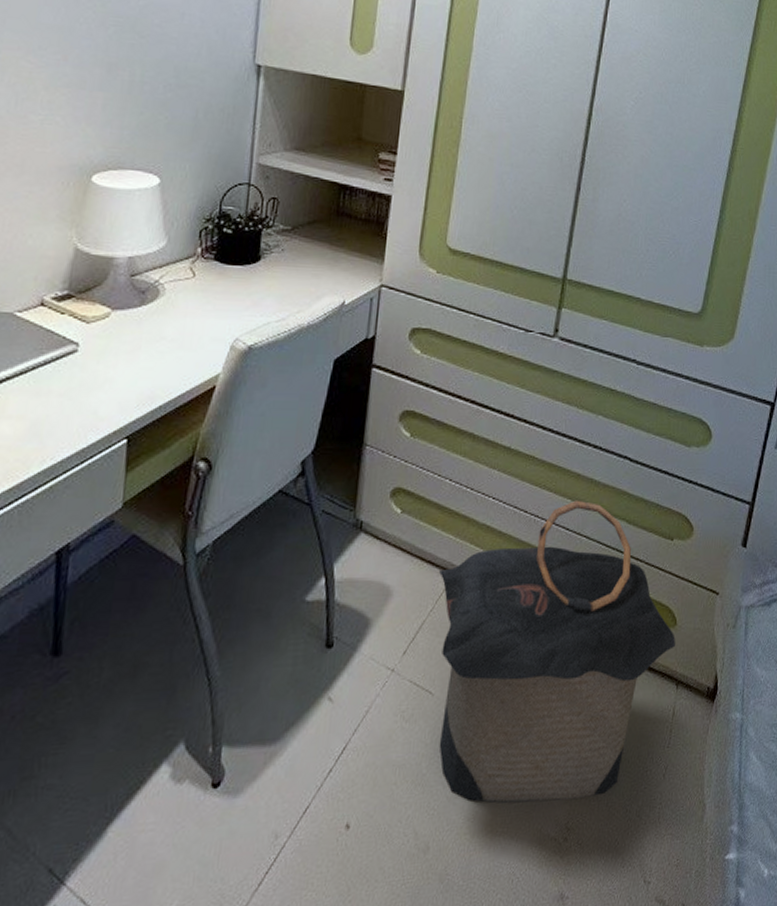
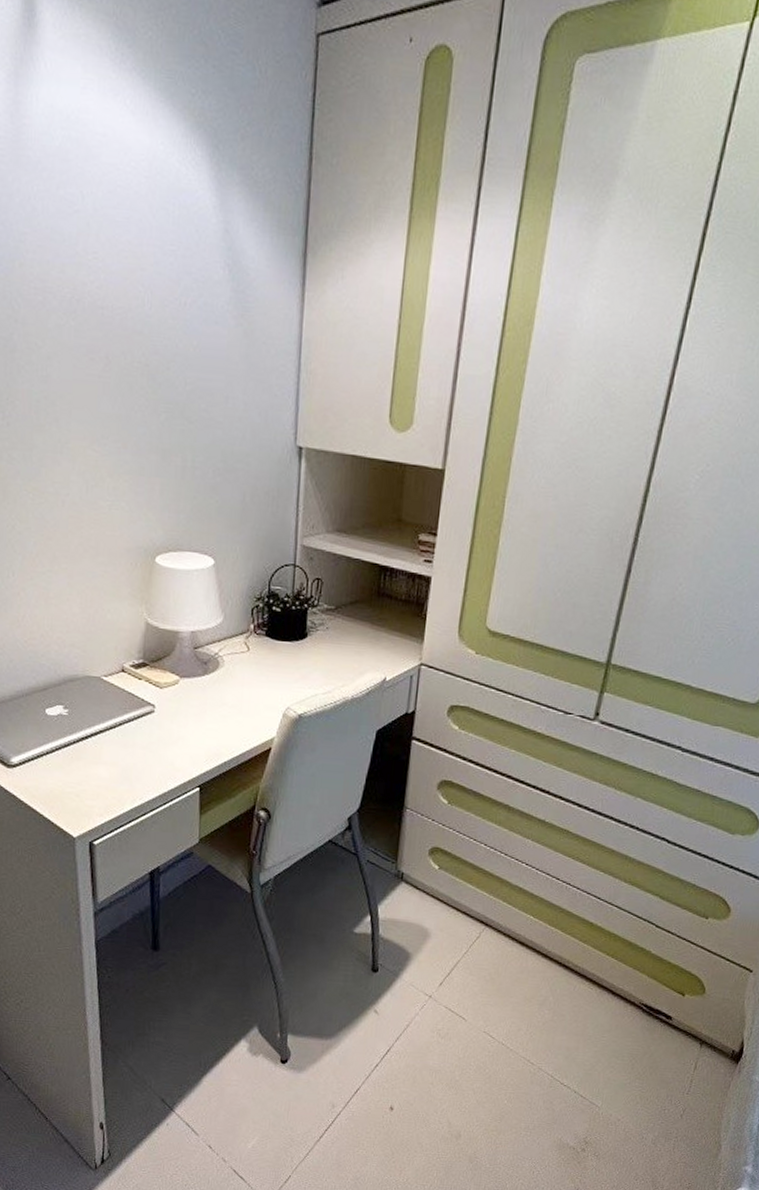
laundry hamper: present [439,500,676,803] -> none [470,873,703,1121]

